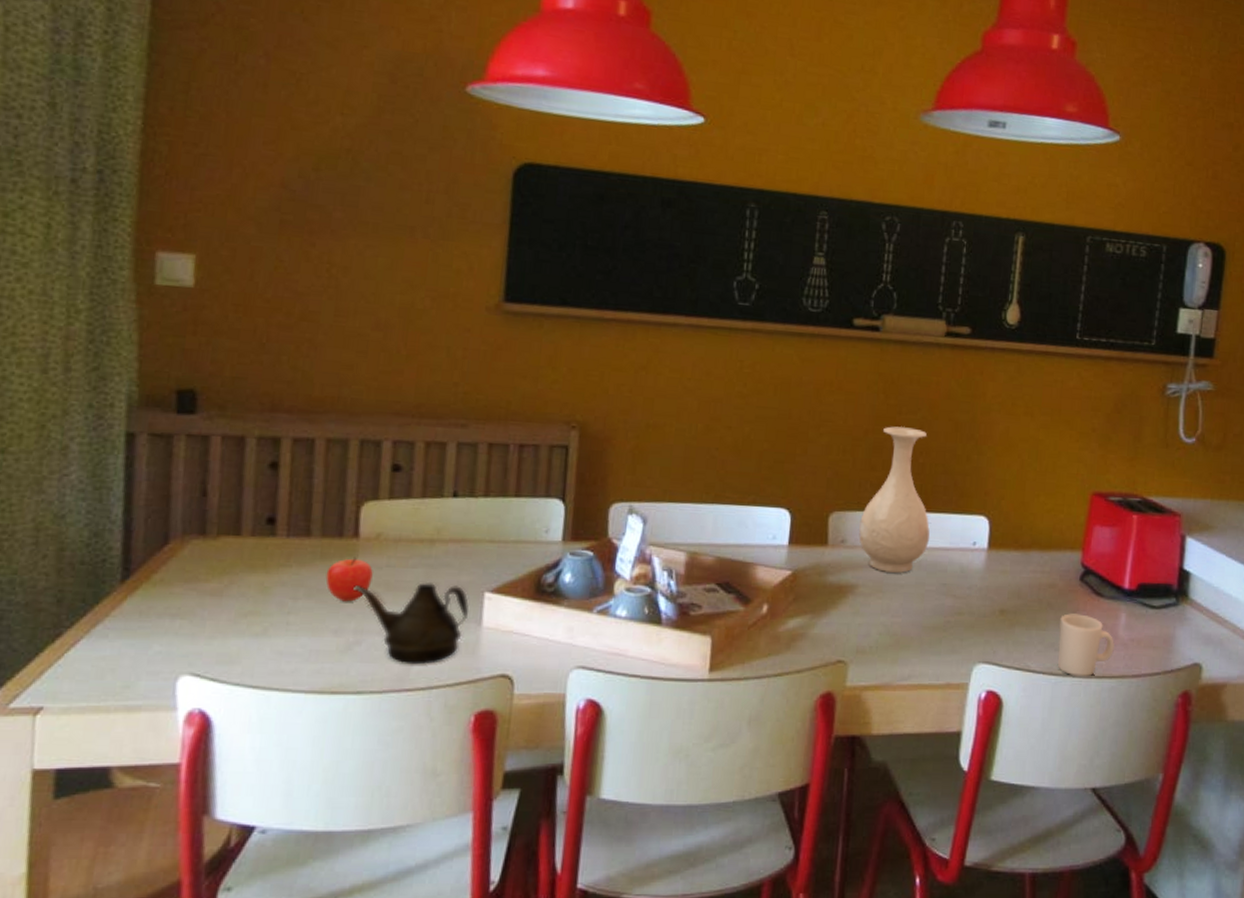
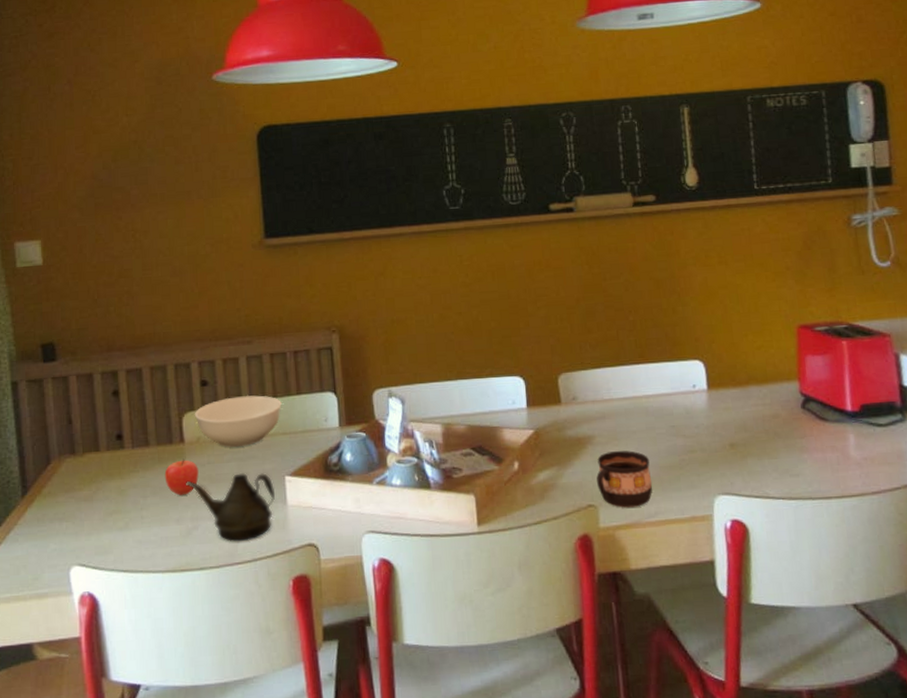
bowl: none [378,489,494,551] -> present [195,395,282,448]
cup: none [851,603,913,668] -> present [596,450,653,508]
vase: present [858,426,930,573] -> none [586,291,652,422]
mug: present [1057,613,1115,677] -> none [789,439,849,499]

